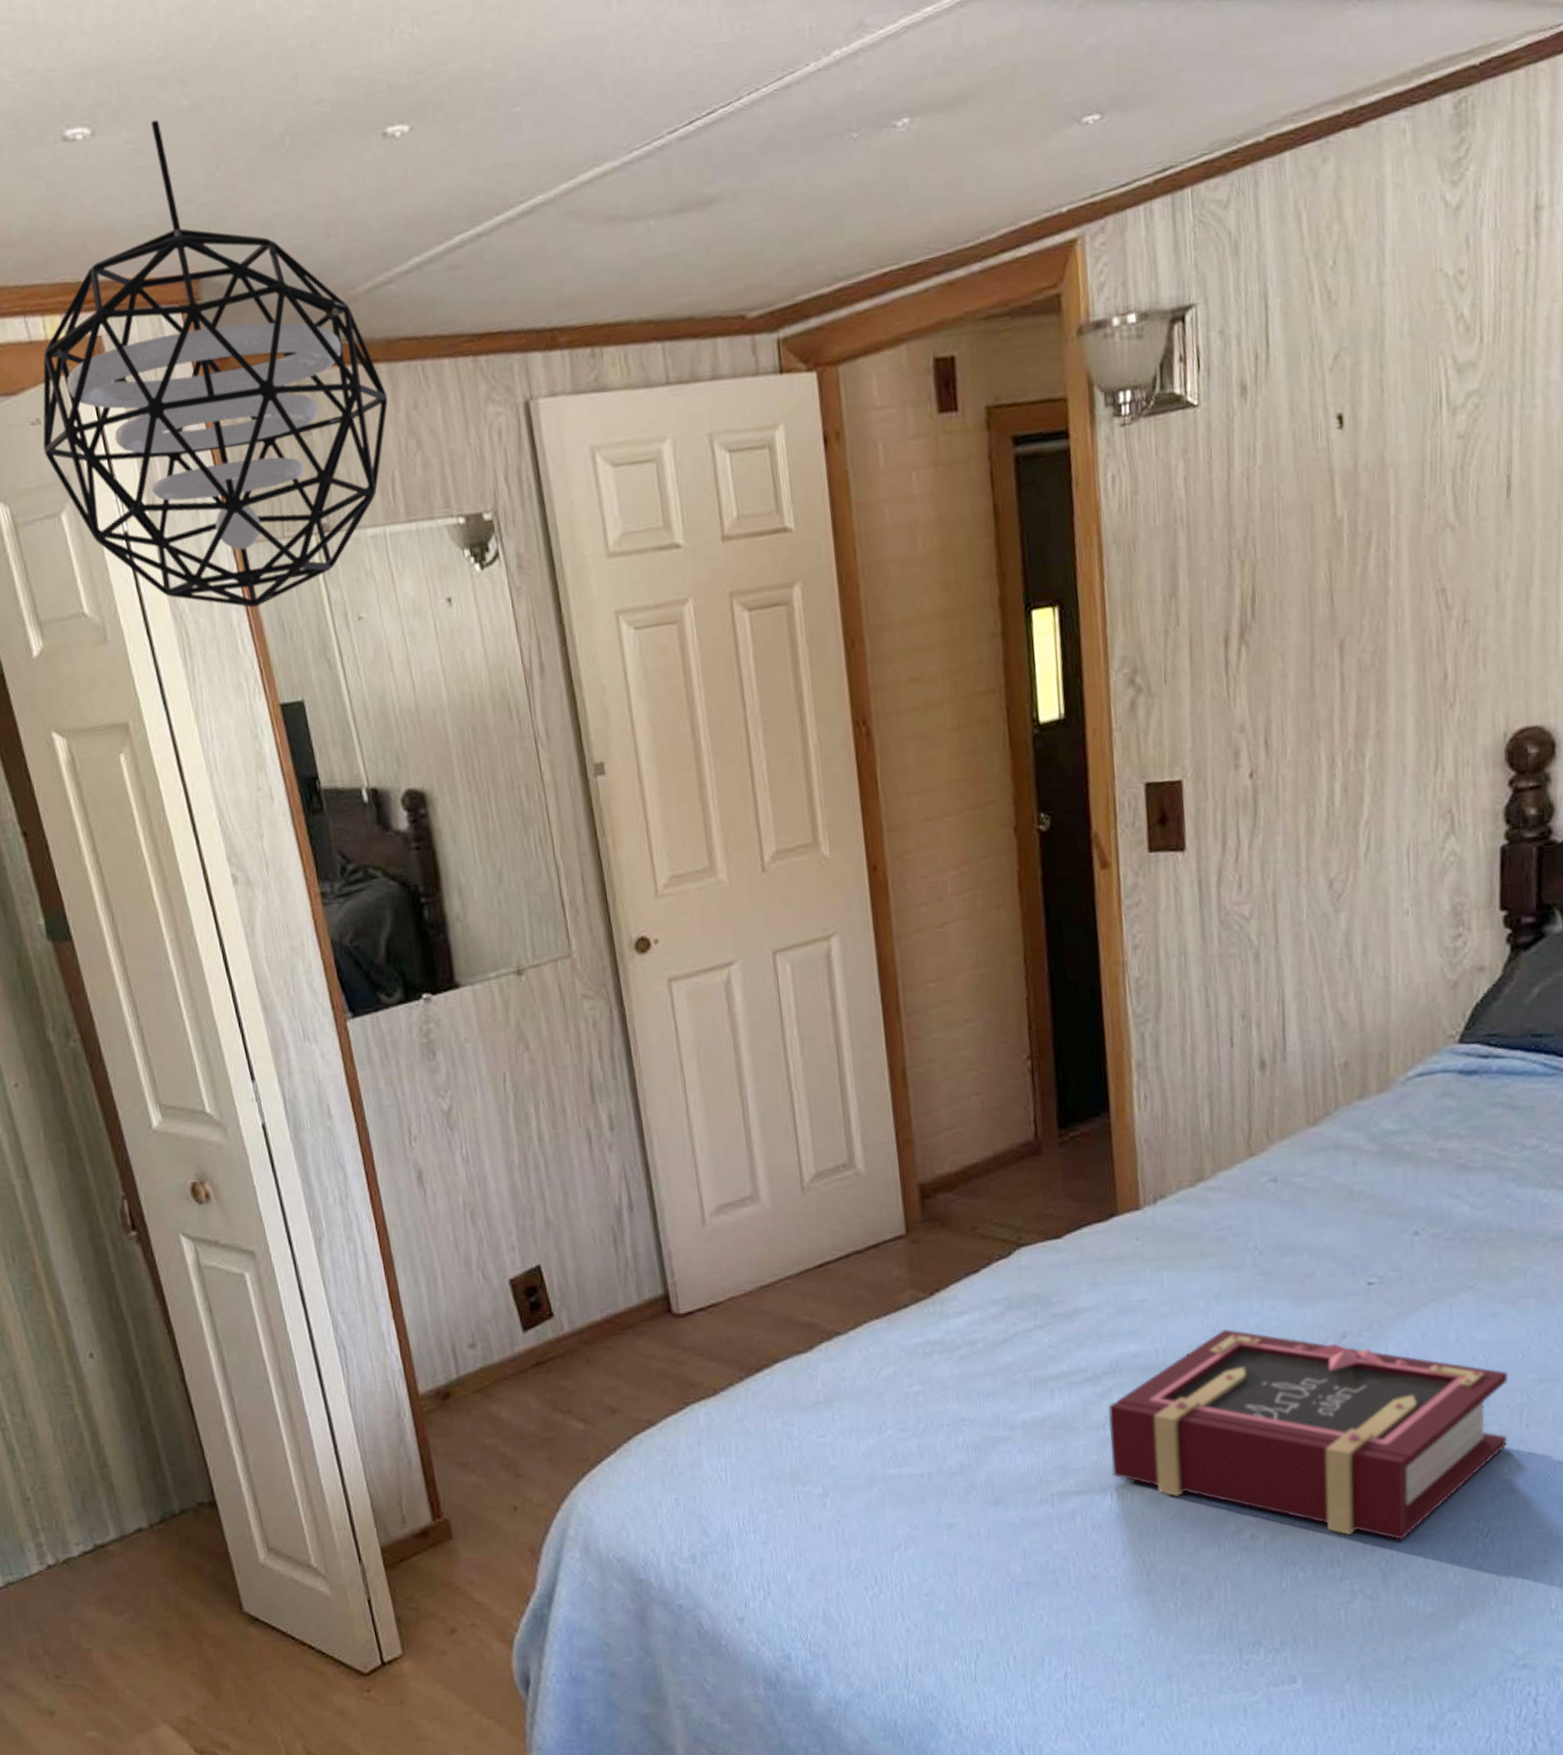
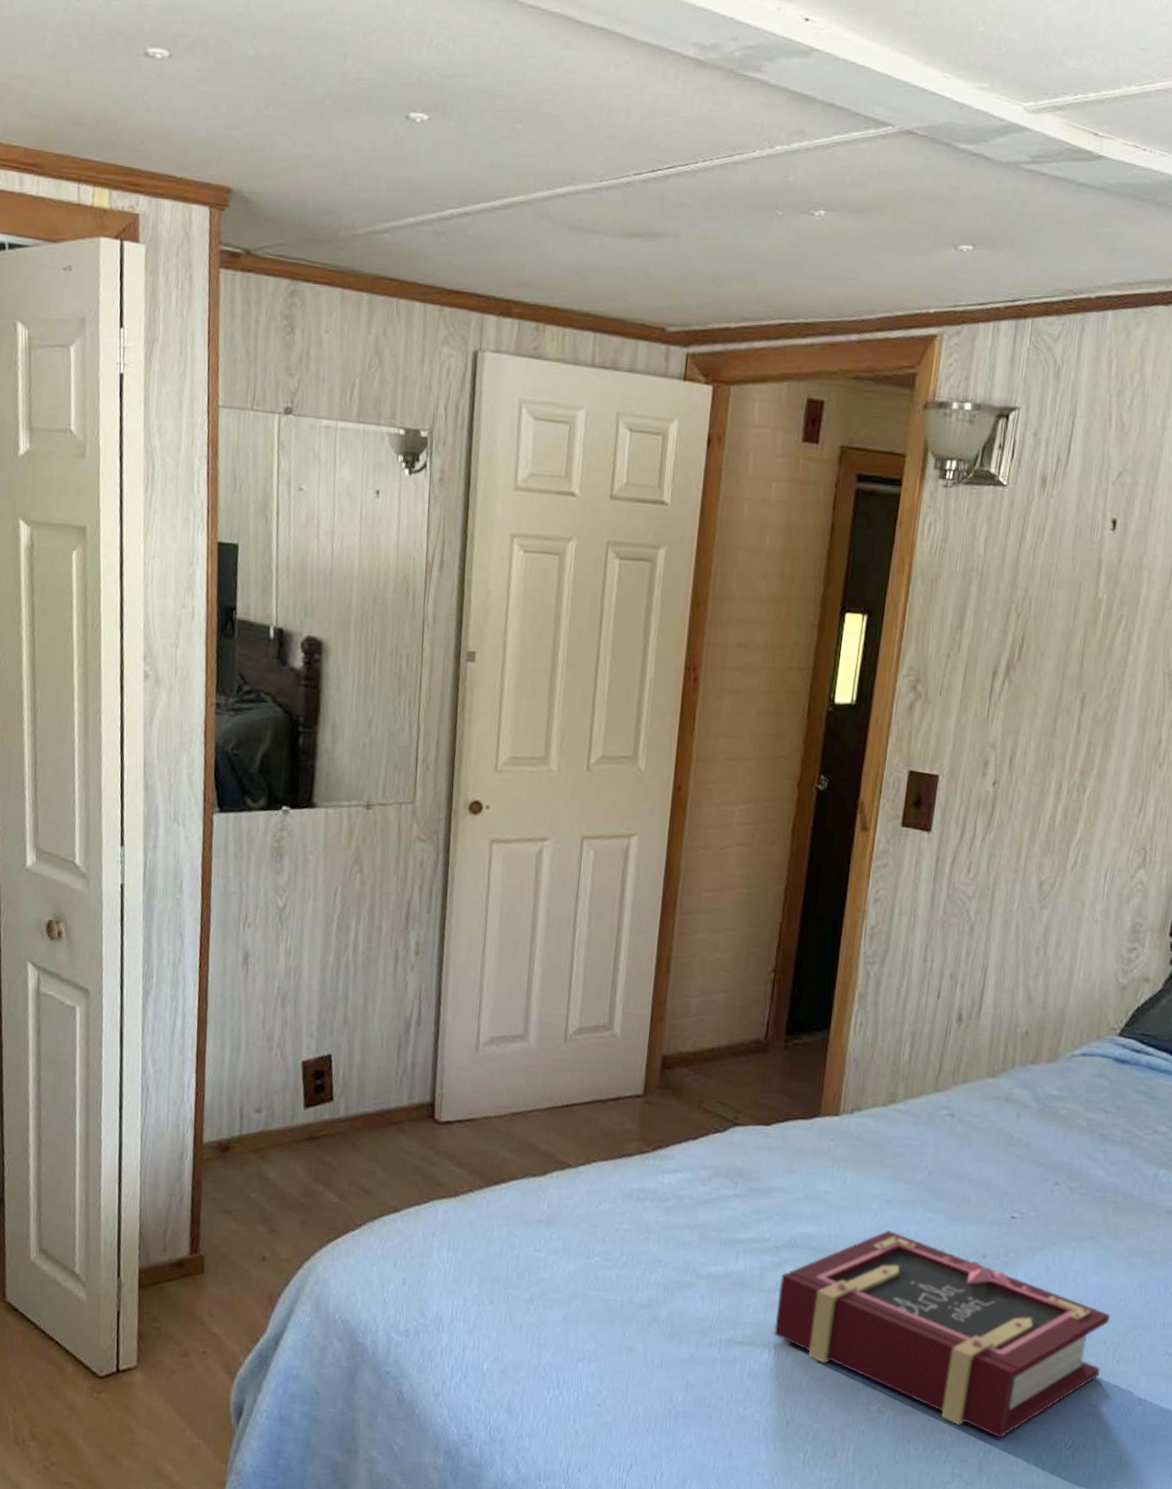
pendant light: present [42,120,389,608] -> none [68,59,364,460]

